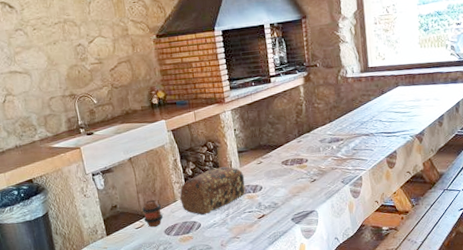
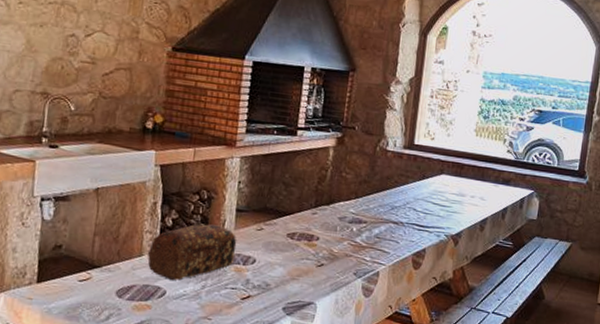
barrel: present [142,199,163,227] -> none [92,247,122,284]

